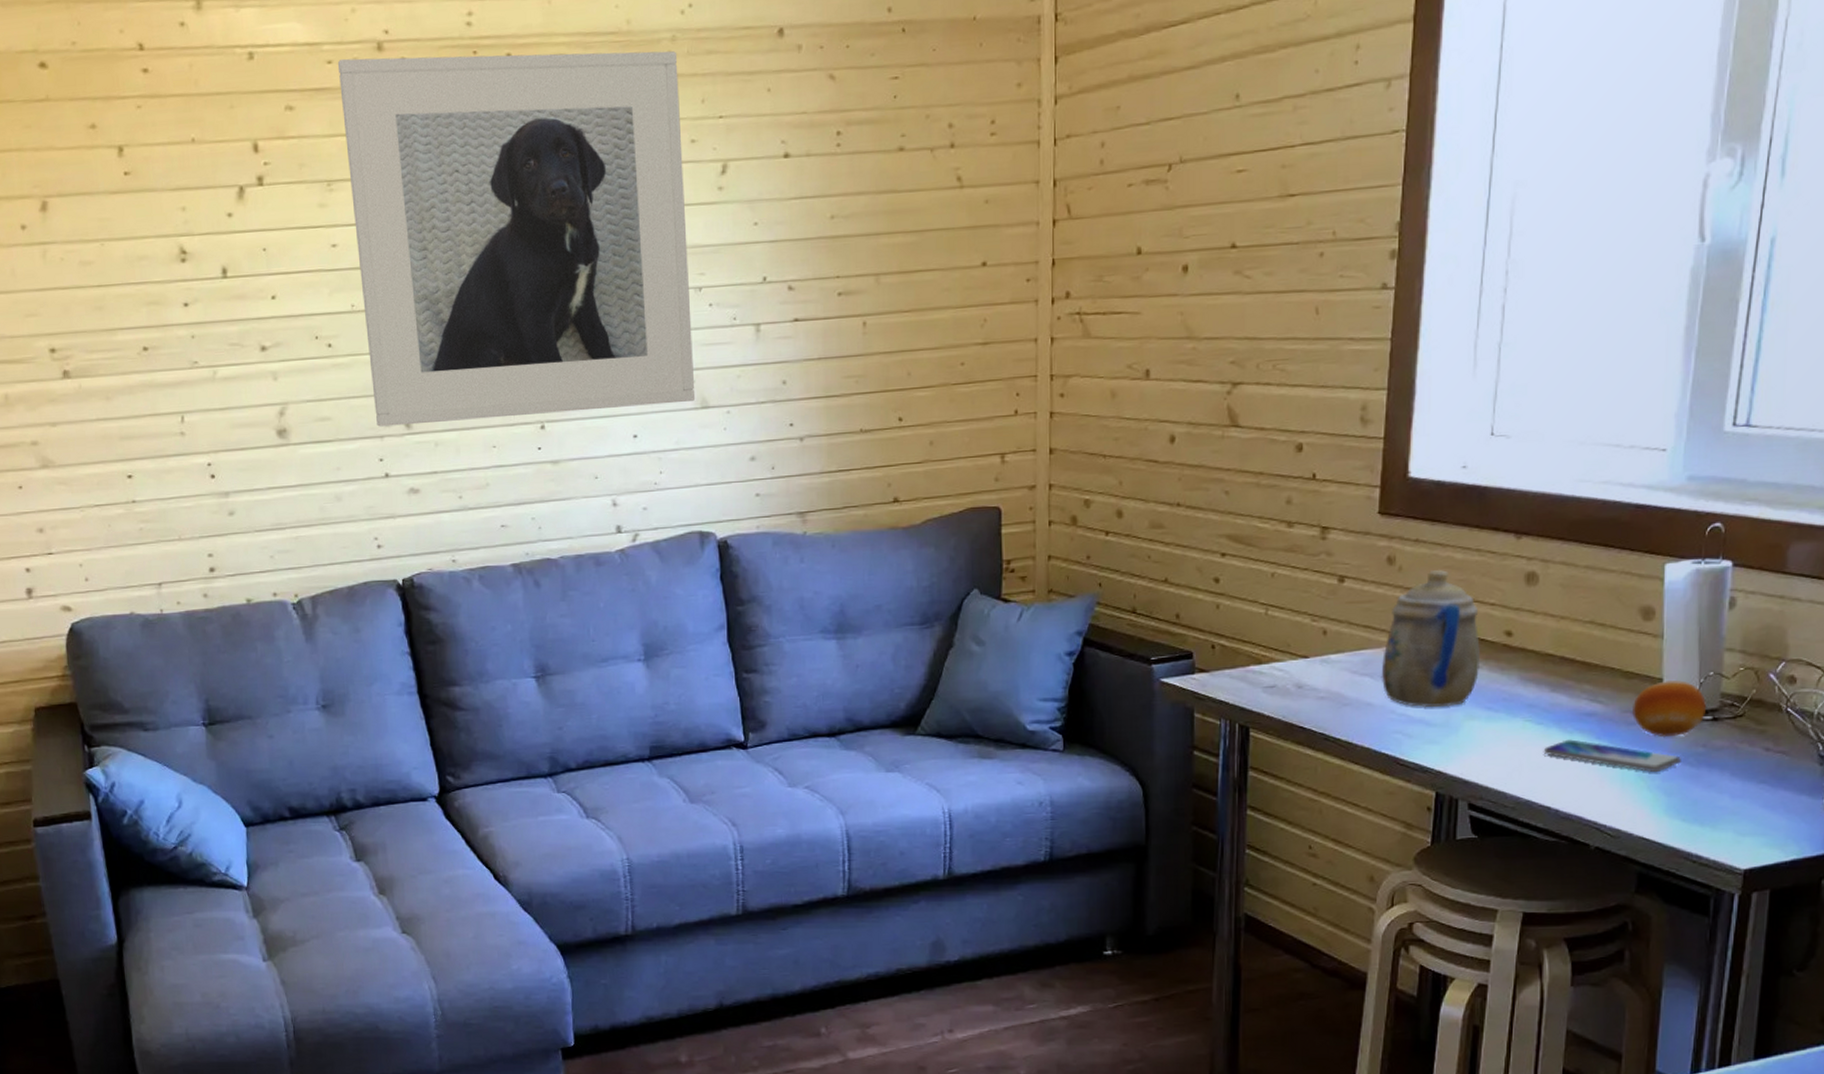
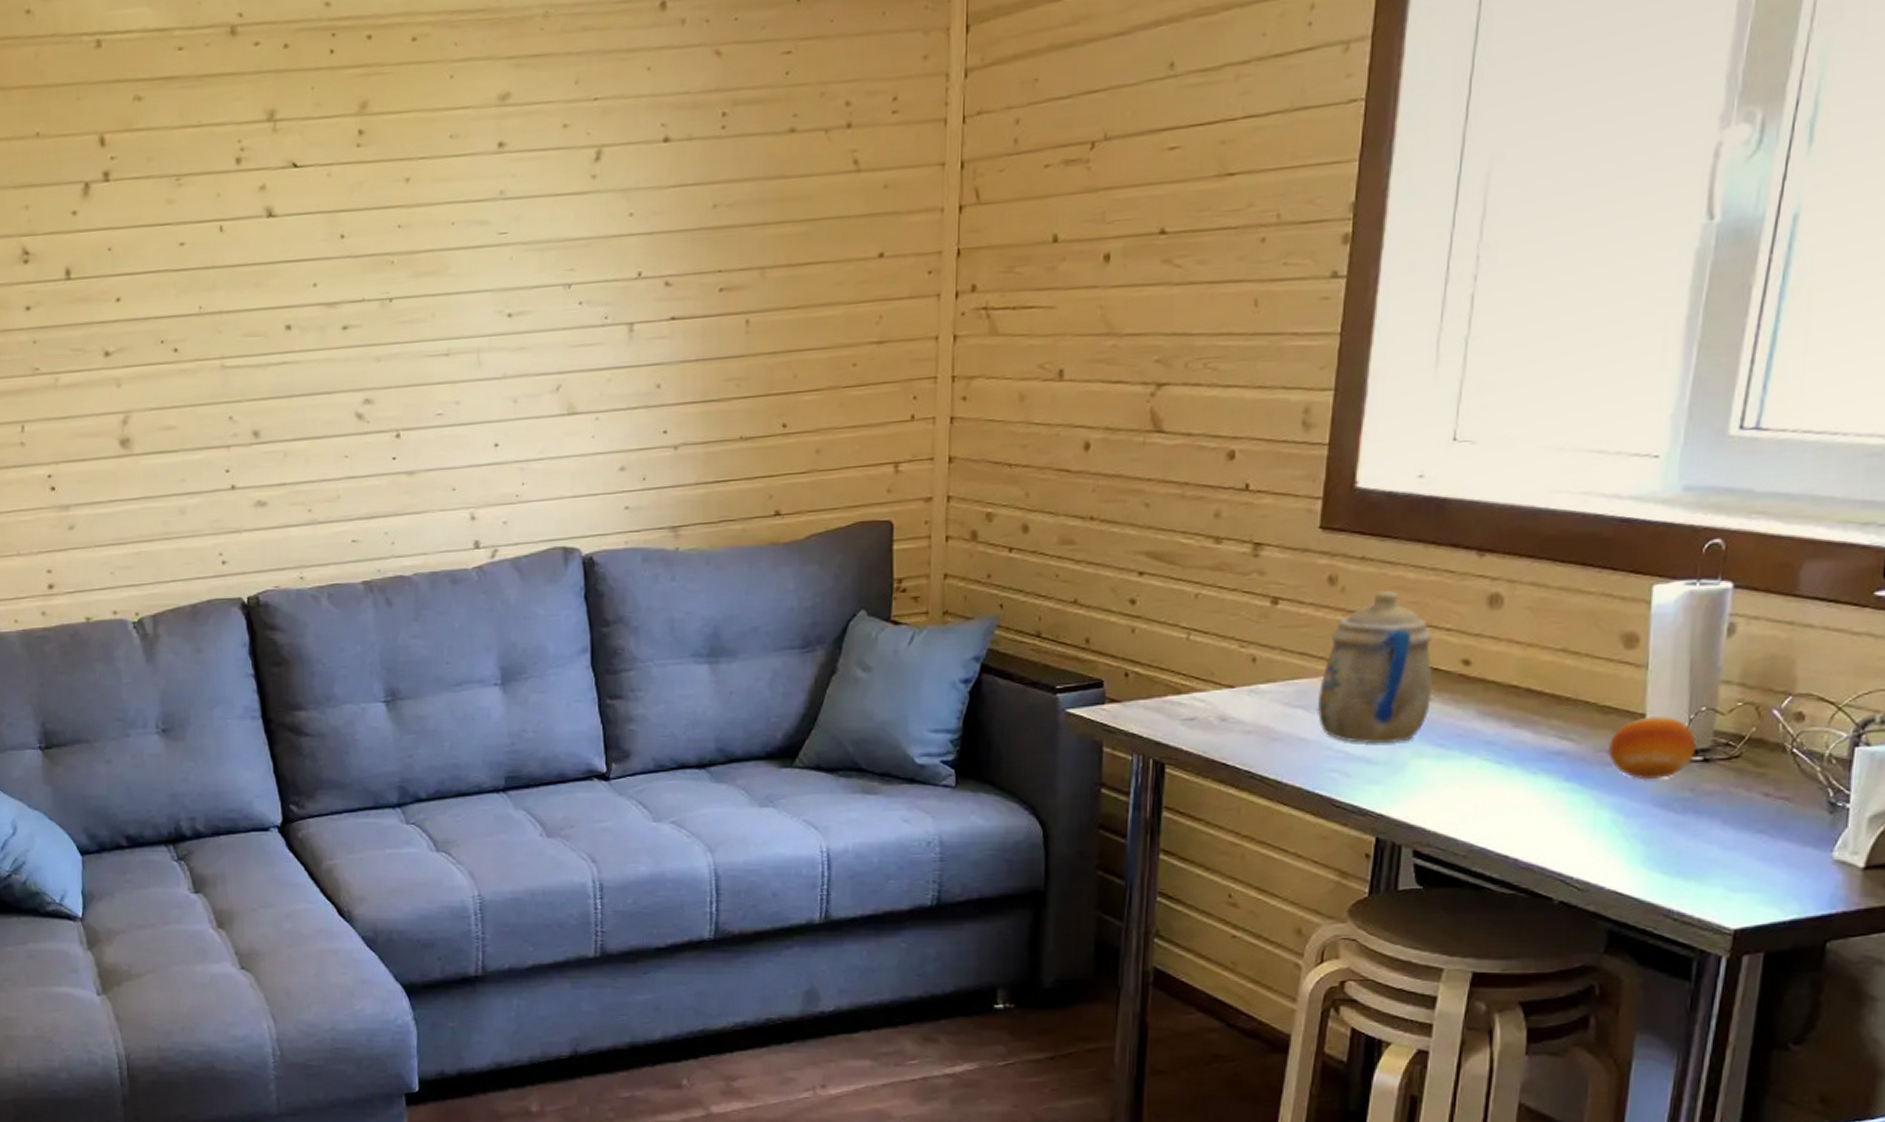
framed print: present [337,51,696,427] -> none [188,28,562,436]
smartphone: present [1543,739,1681,772] -> none [1502,781,1664,818]

